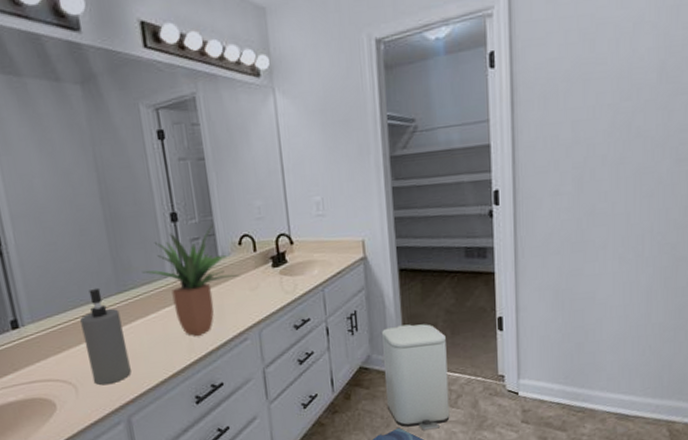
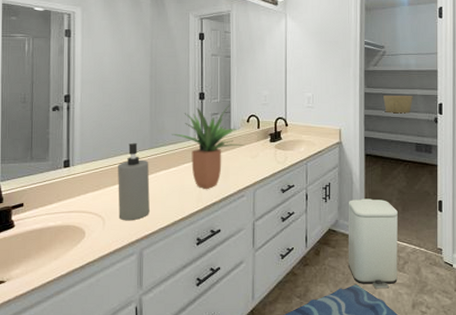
basket: none [418,184,459,212] -> present [383,96,413,114]

